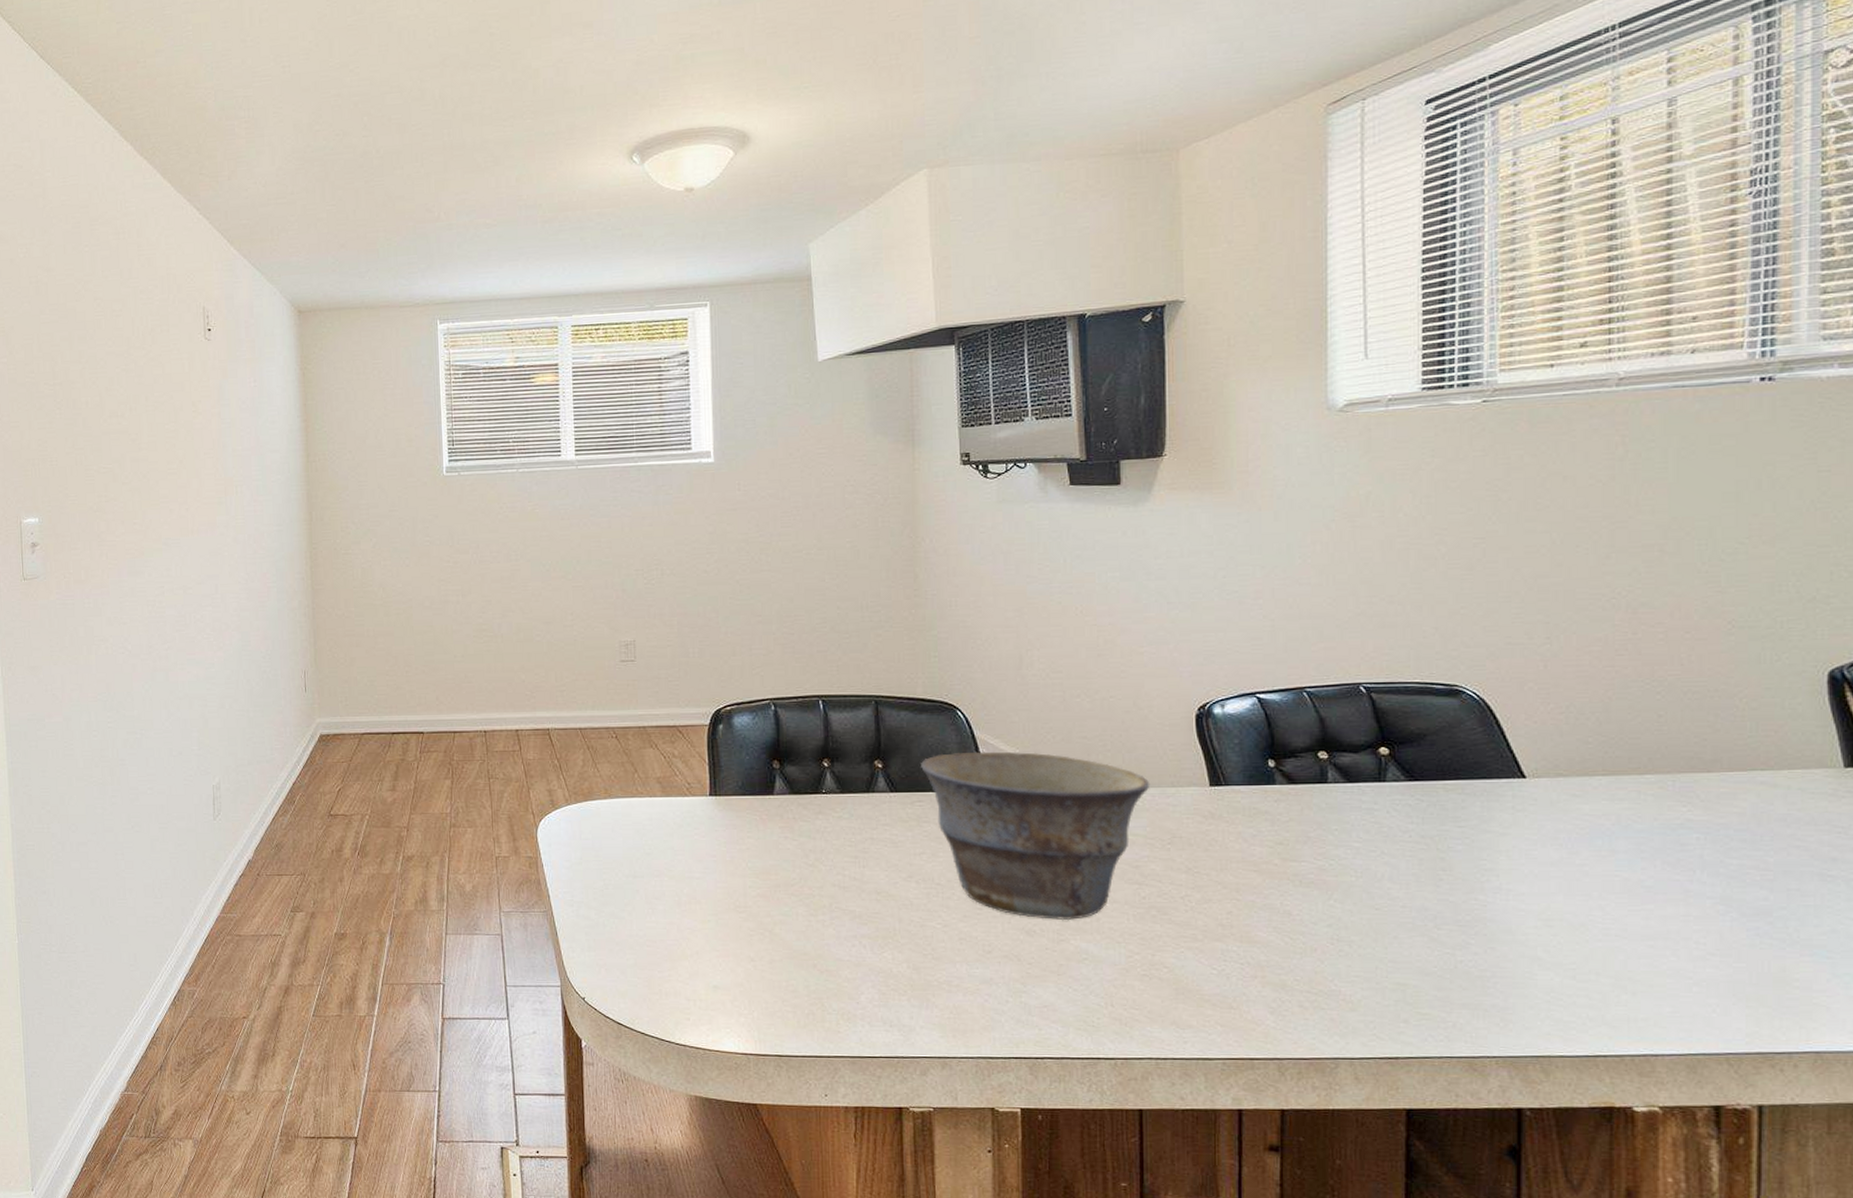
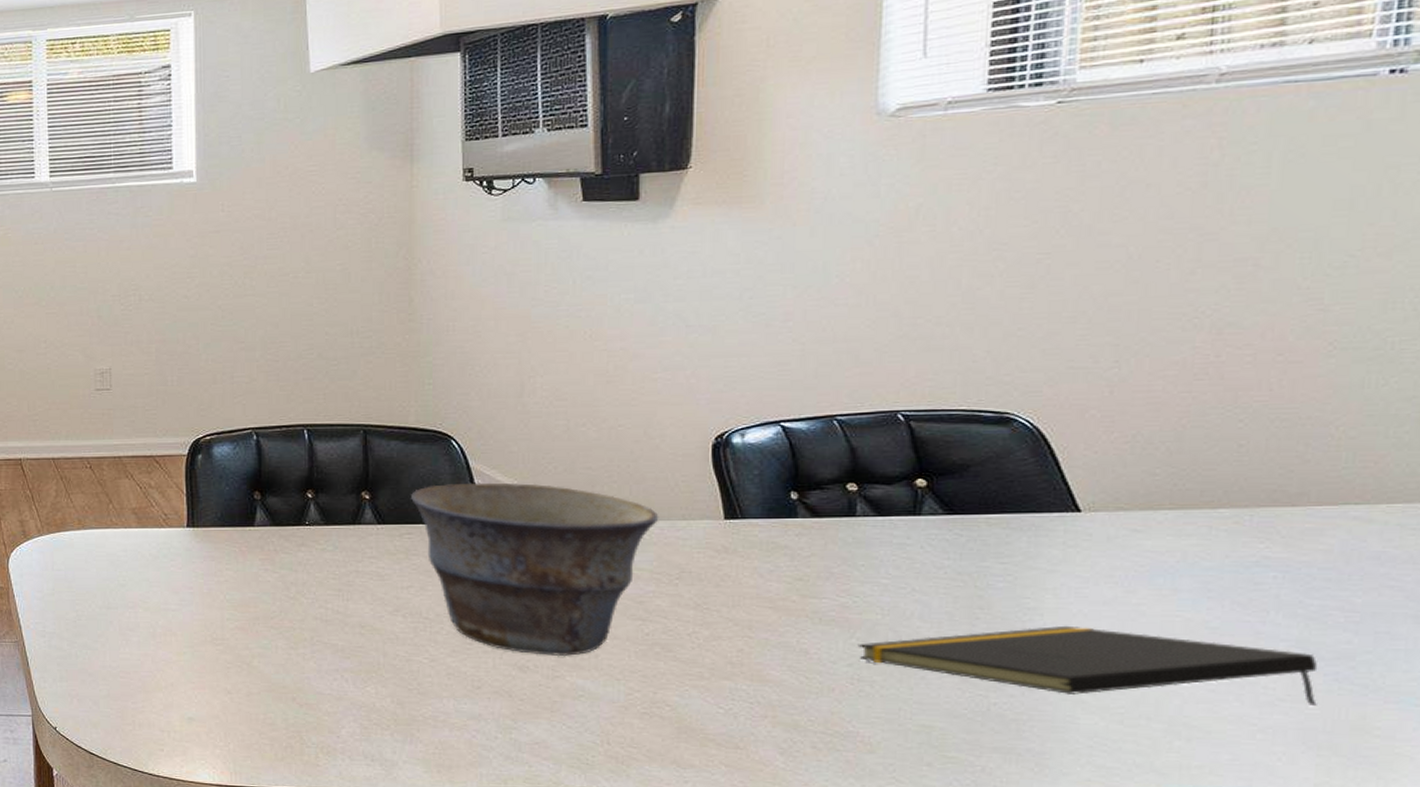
notepad: none [1335,885,1743,959] -> present [857,625,1318,705]

